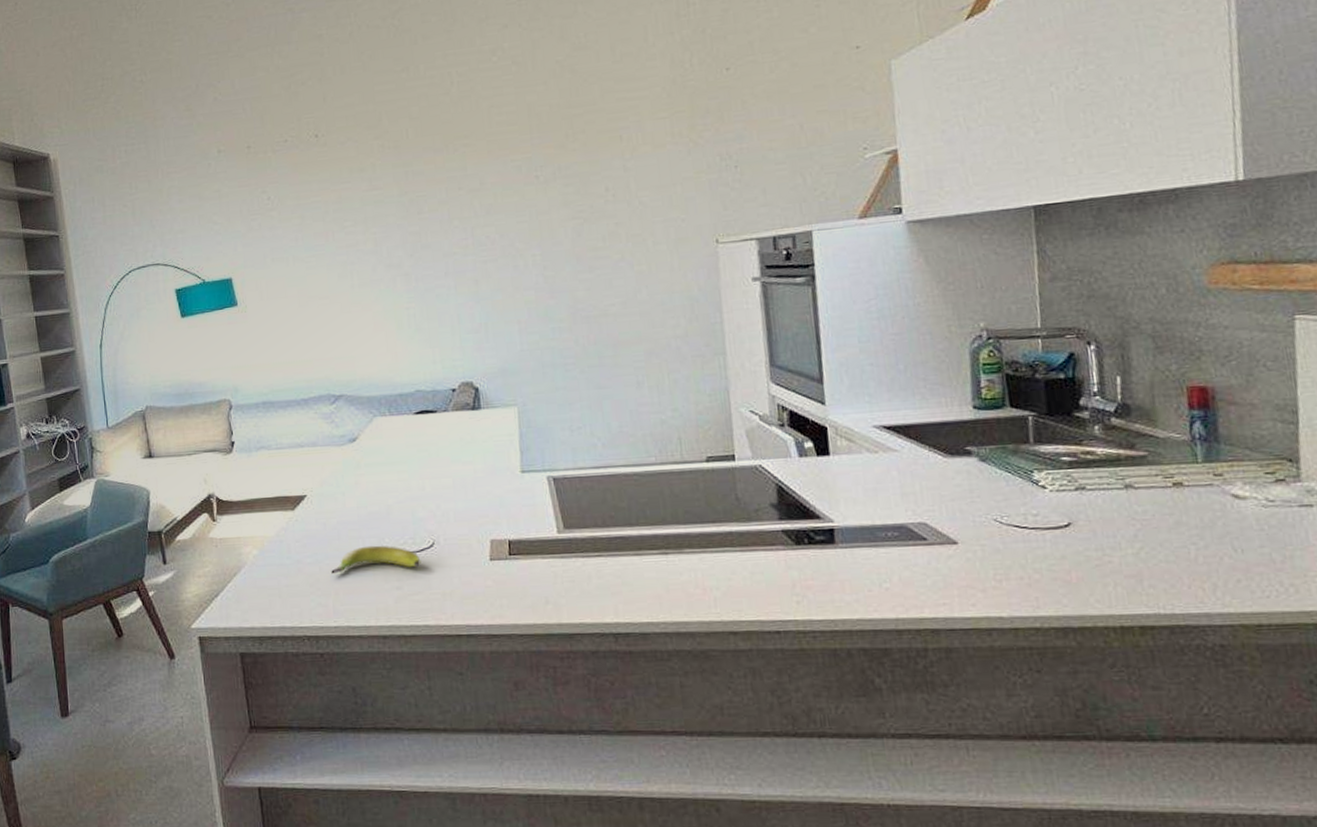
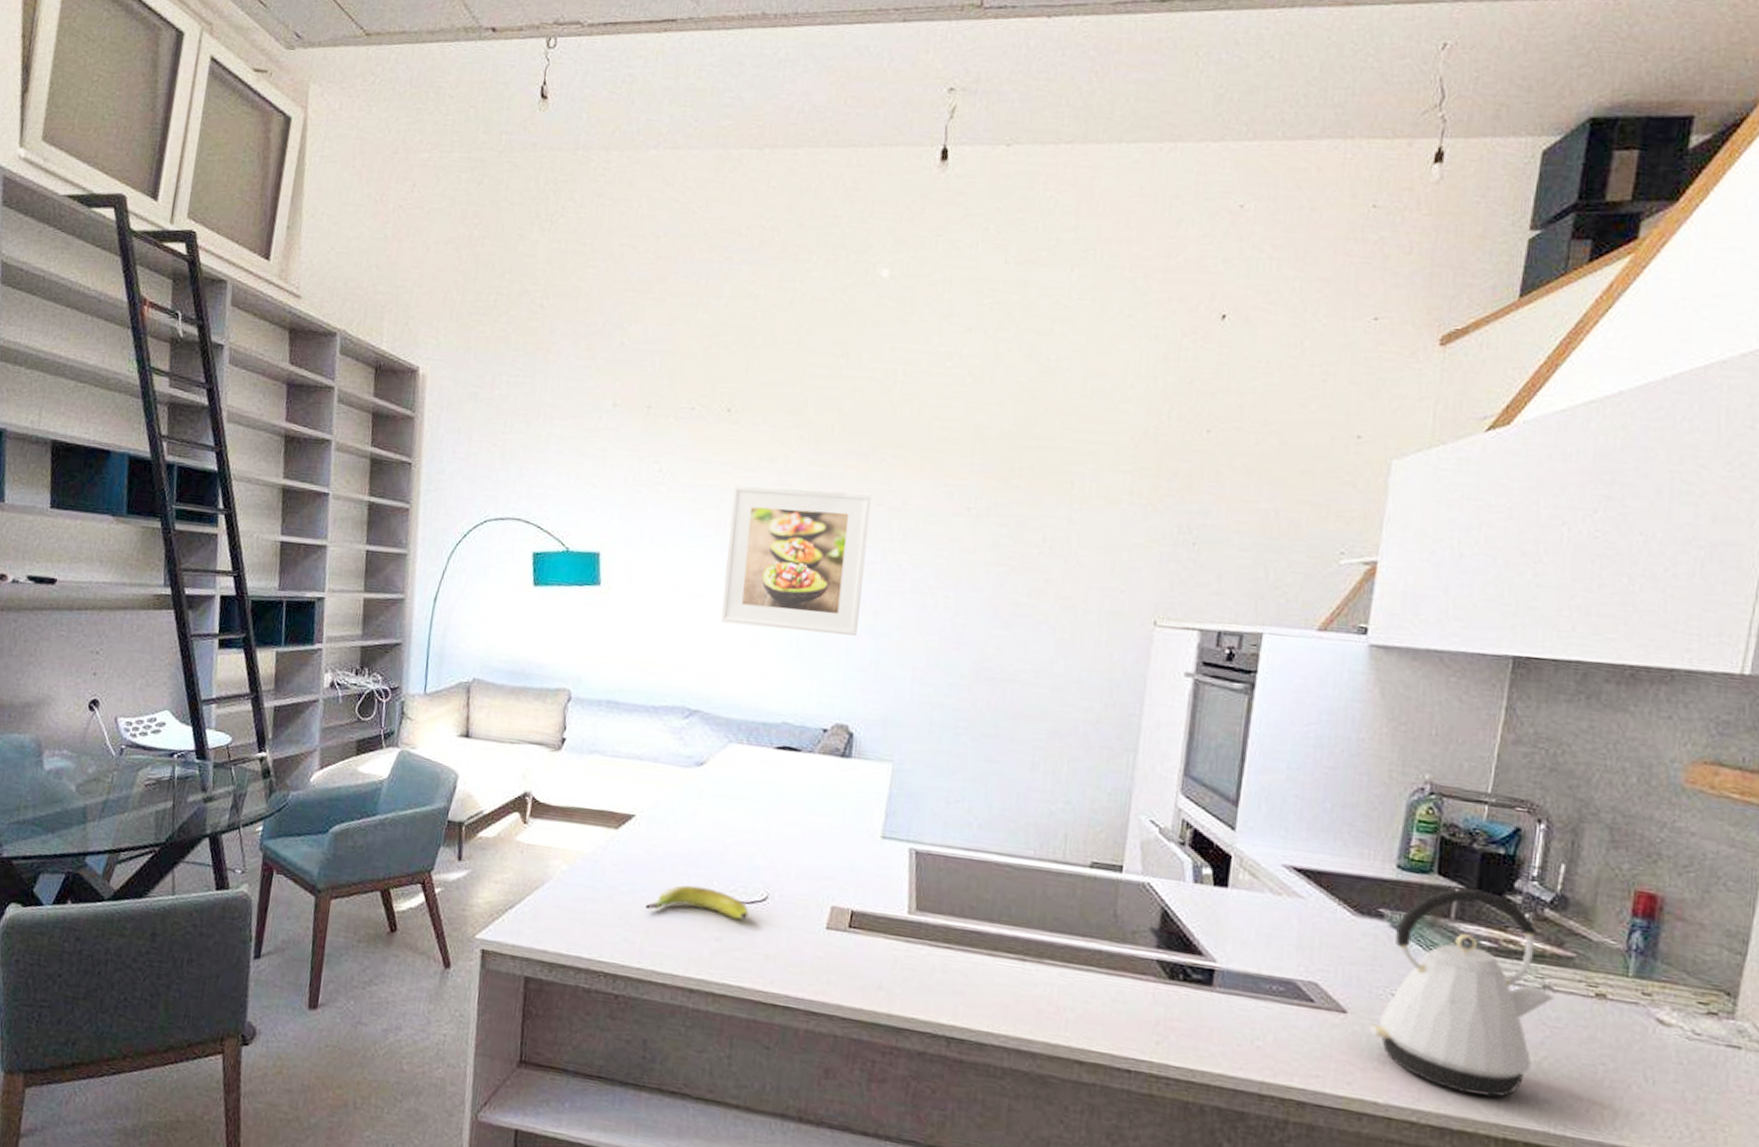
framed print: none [333,181,464,316] -> present [720,485,872,636]
kettle: none [981,413,1137,594] -> present [1370,888,1554,1098]

